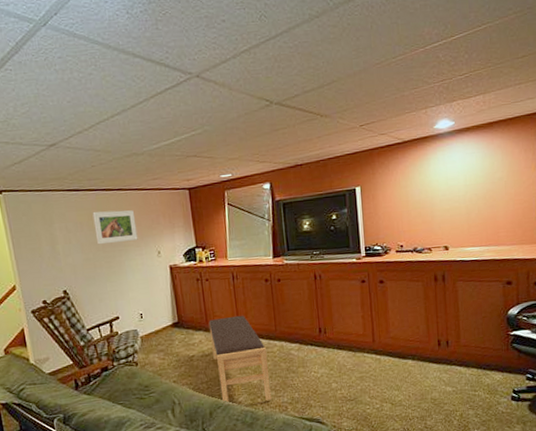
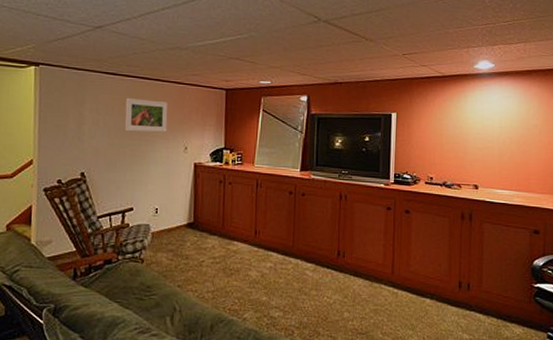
bench: present [208,315,272,402] -> none [224,225,280,321]

